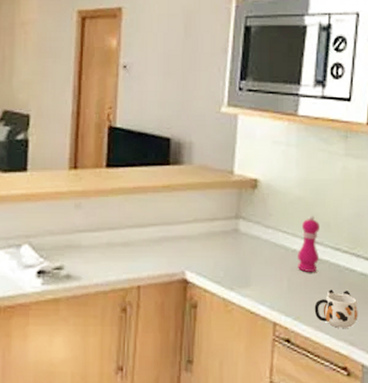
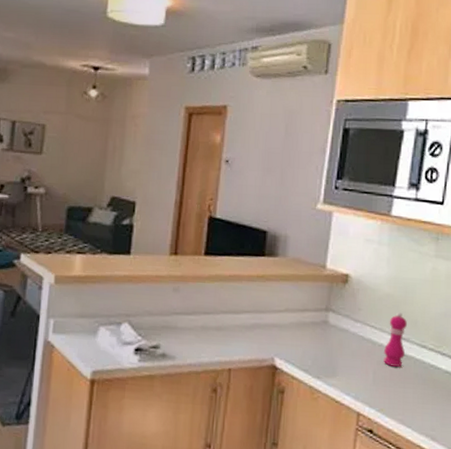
mug: present [314,289,358,328] -> none [398,385,441,423]

